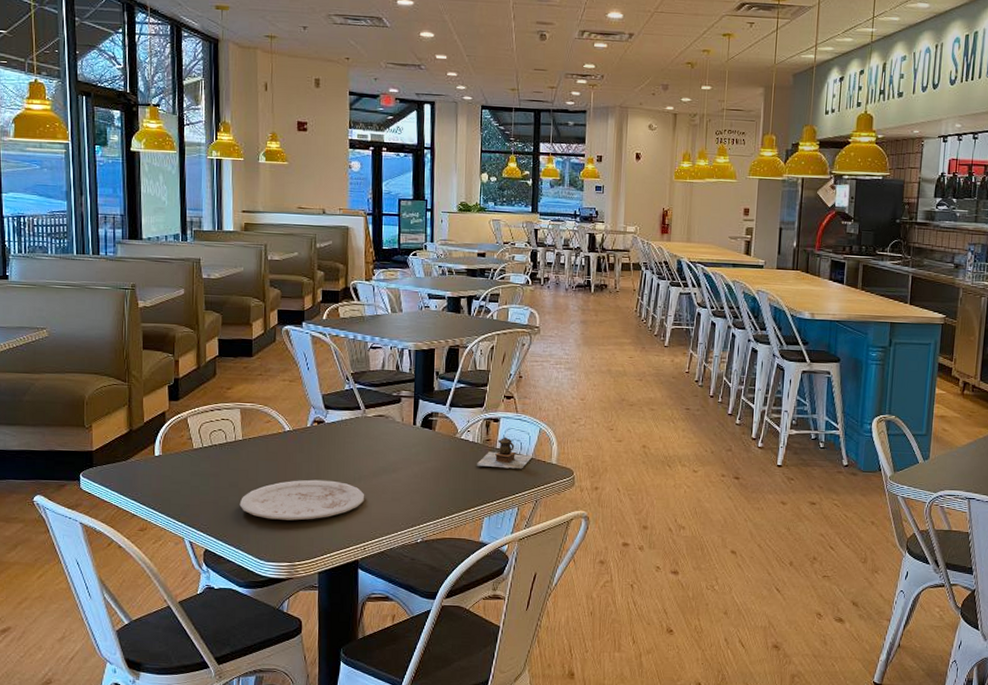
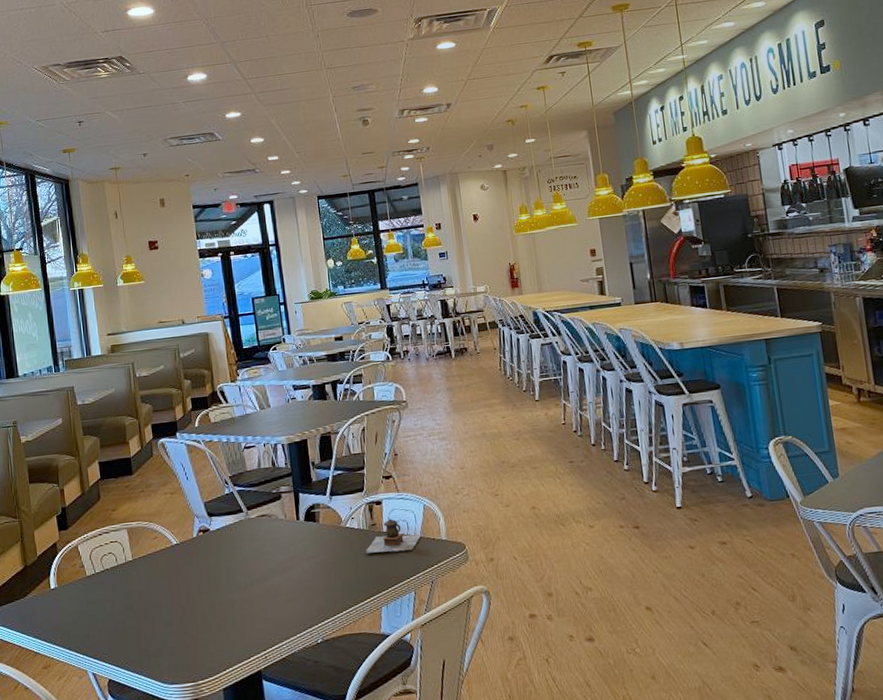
plate: present [239,479,365,521] -> none [137,589,260,639]

